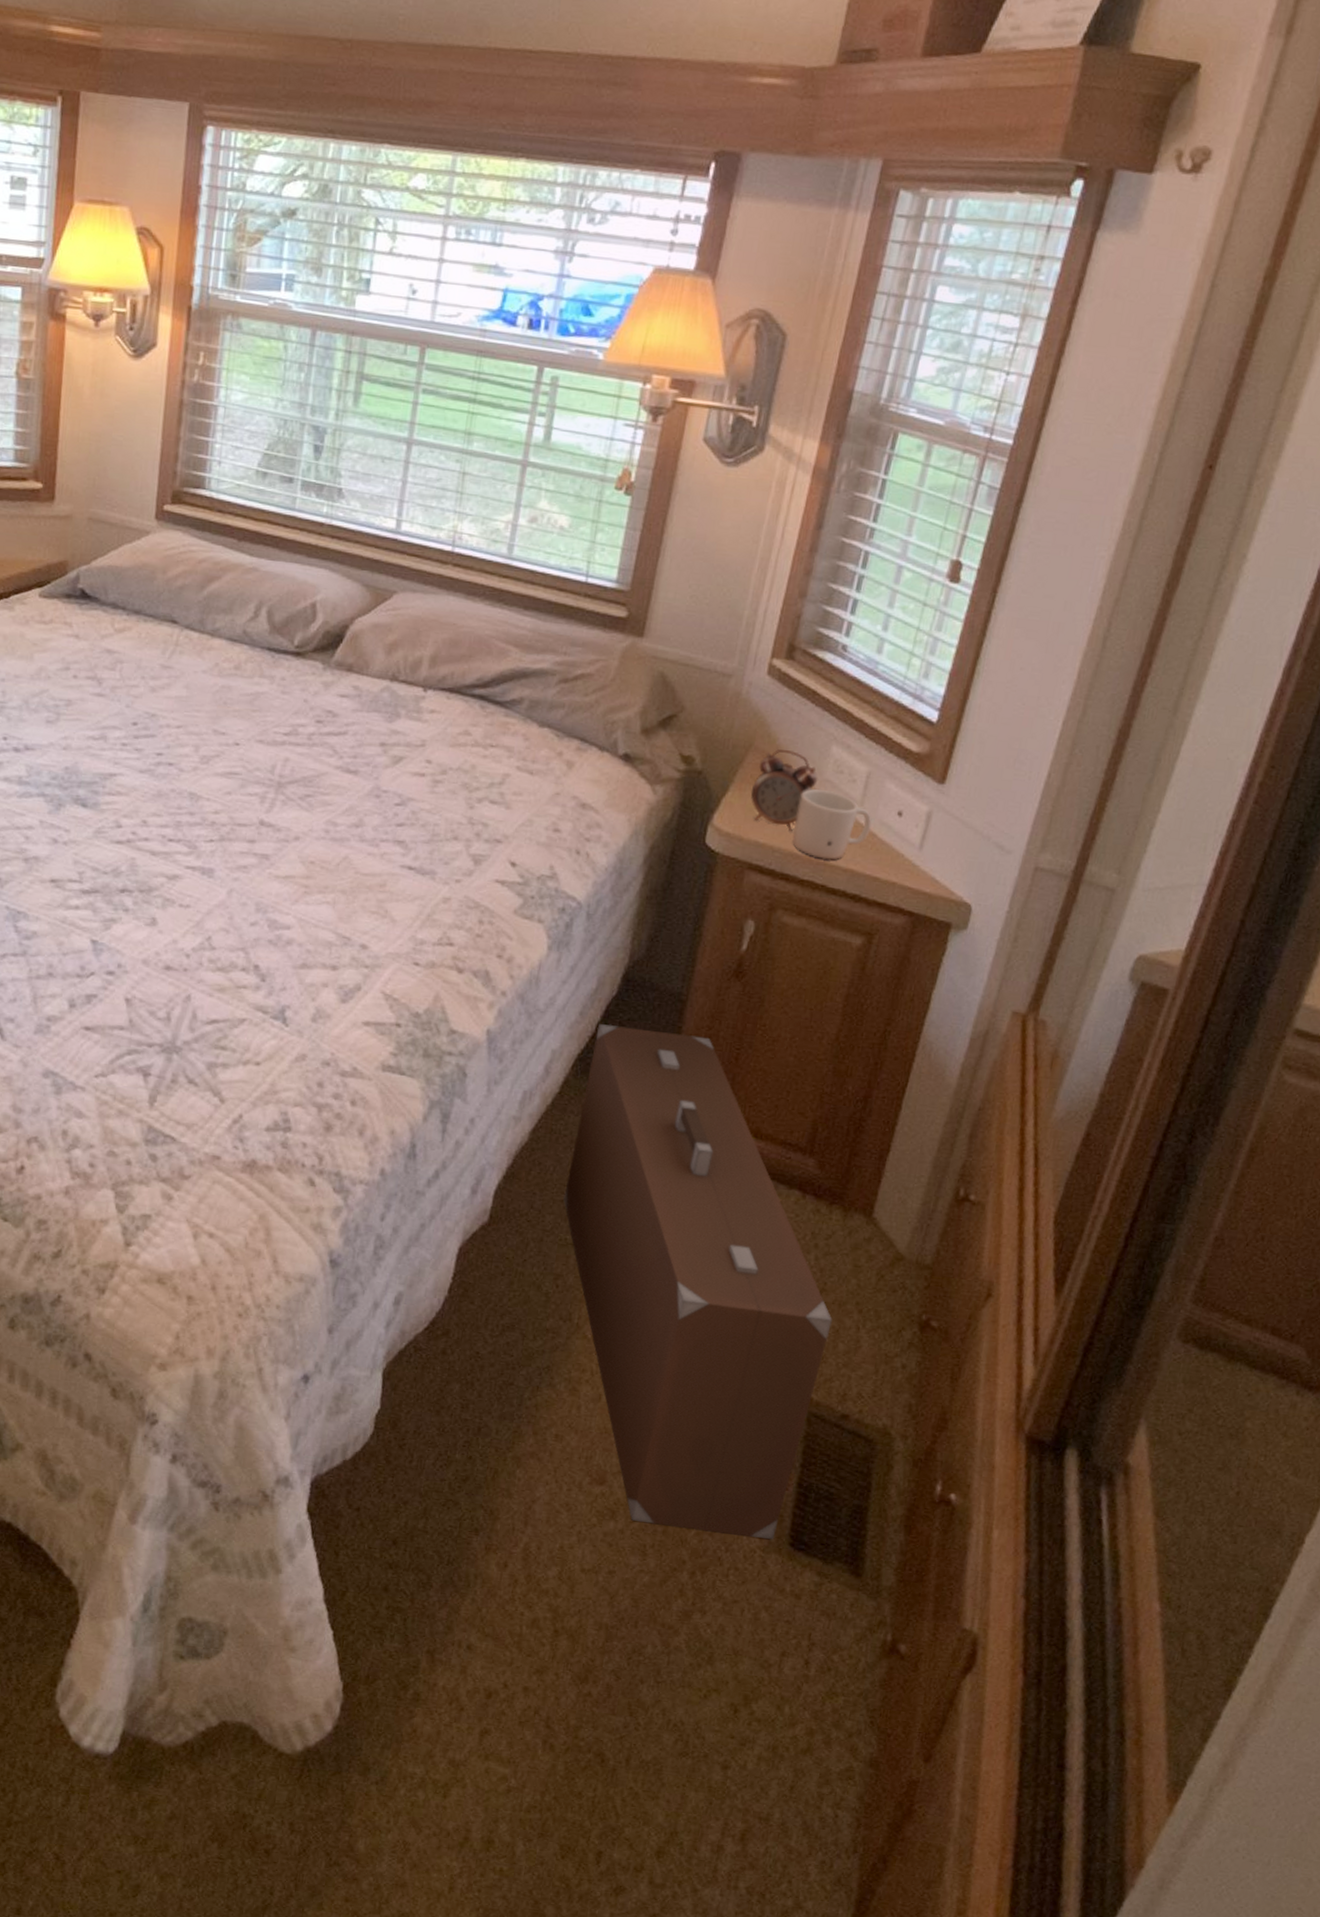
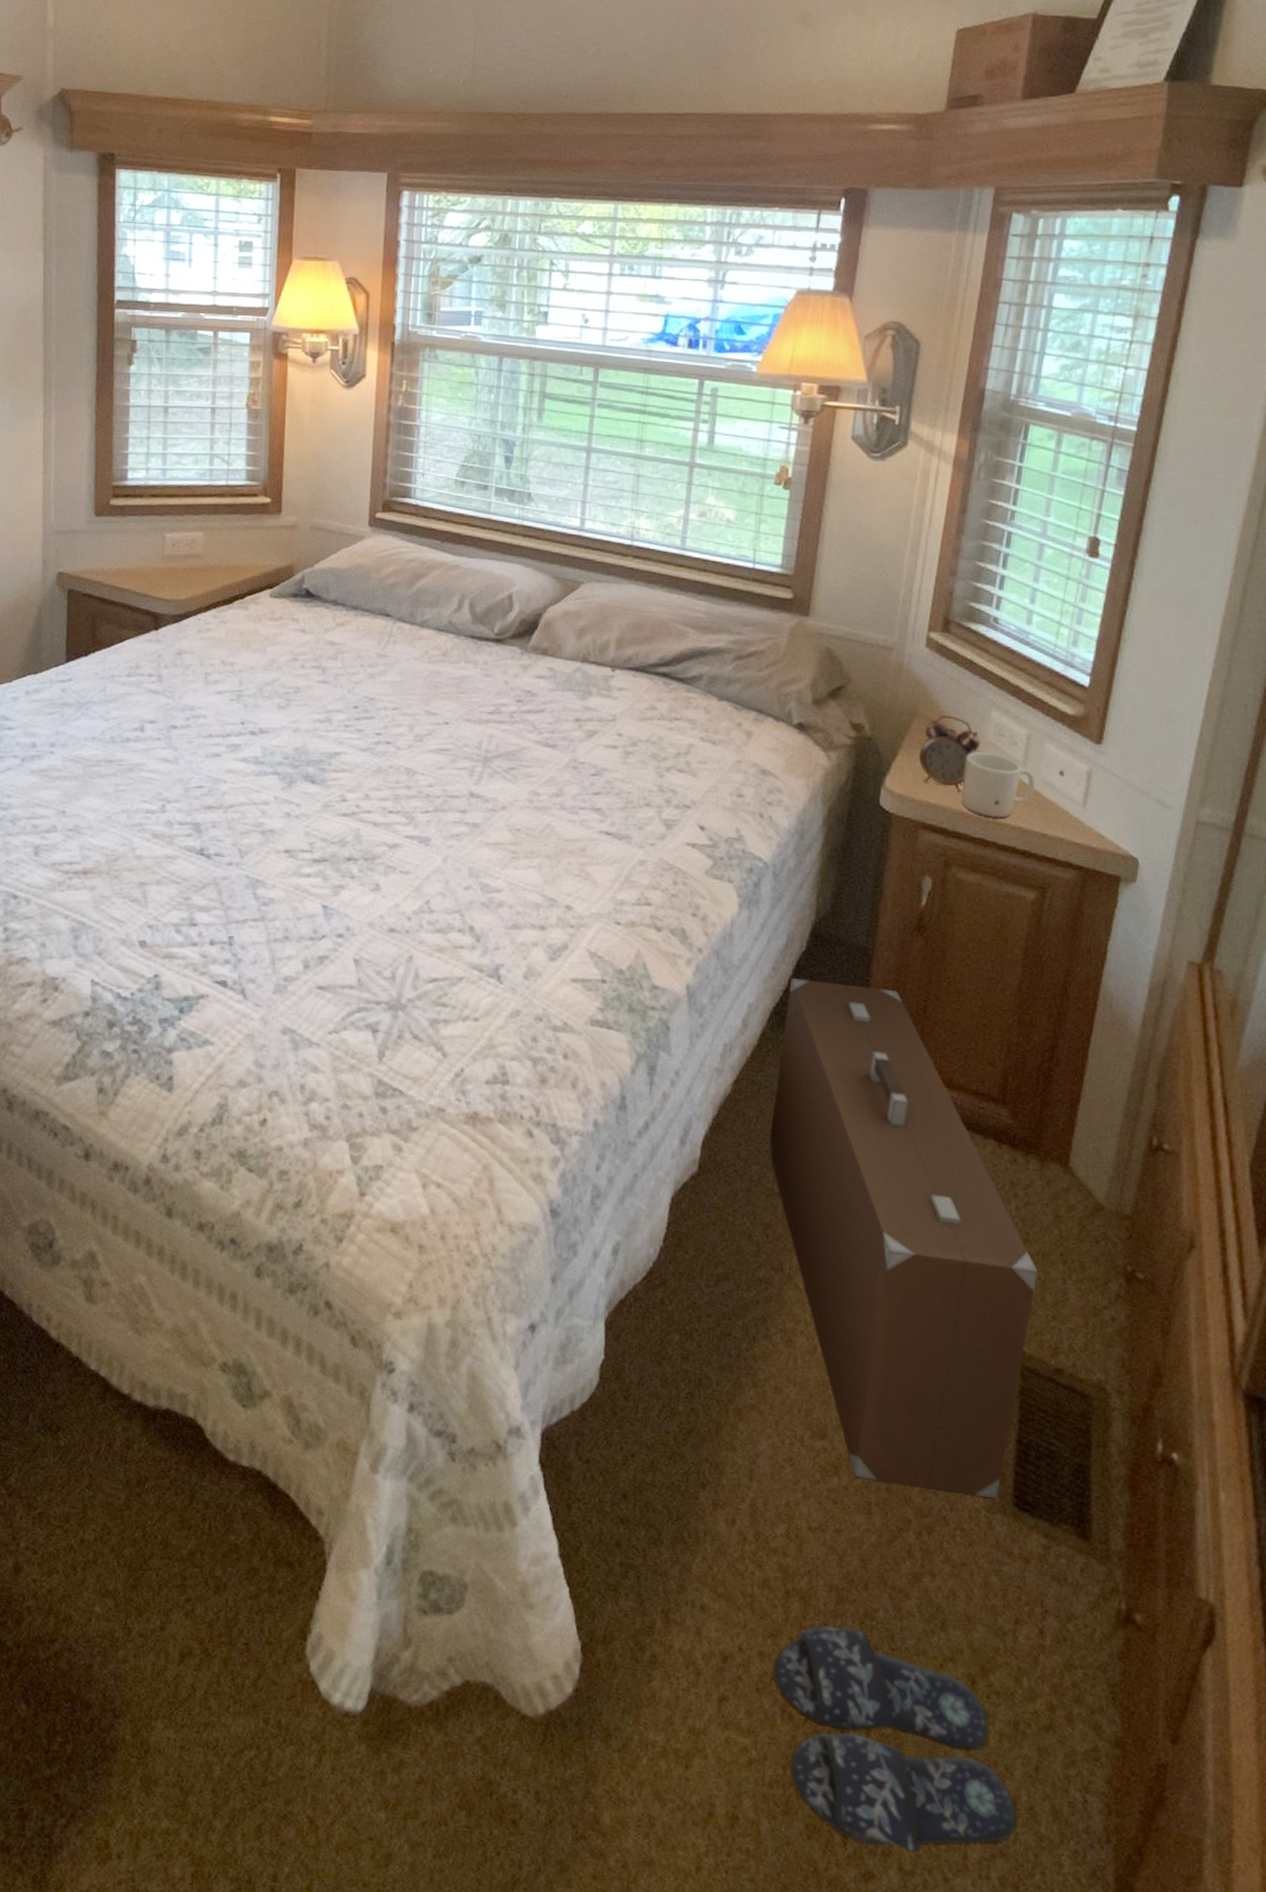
slippers: none [538,1661,769,1867] -> present [774,1626,1017,1853]

